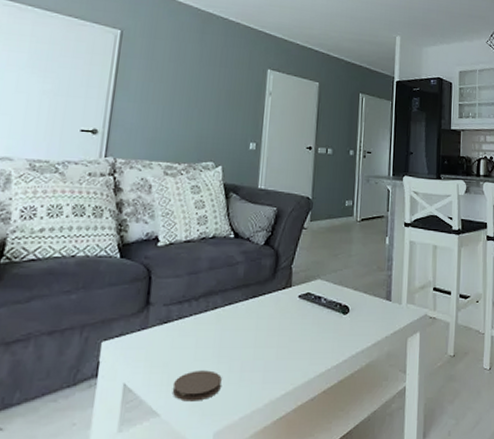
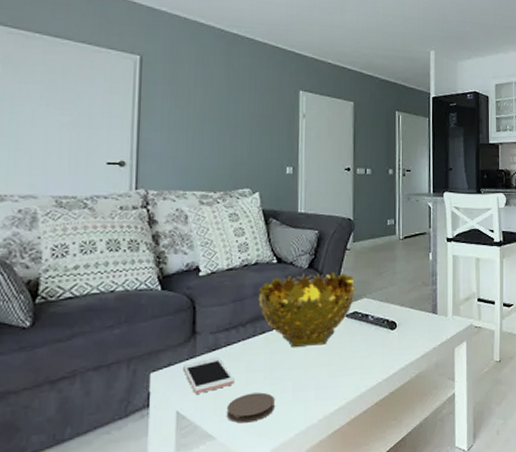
cell phone: none [134,330,184,367] -> present [183,357,235,394]
decorative bowl: none [213,249,310,325] -> present [258,272,355,347]

